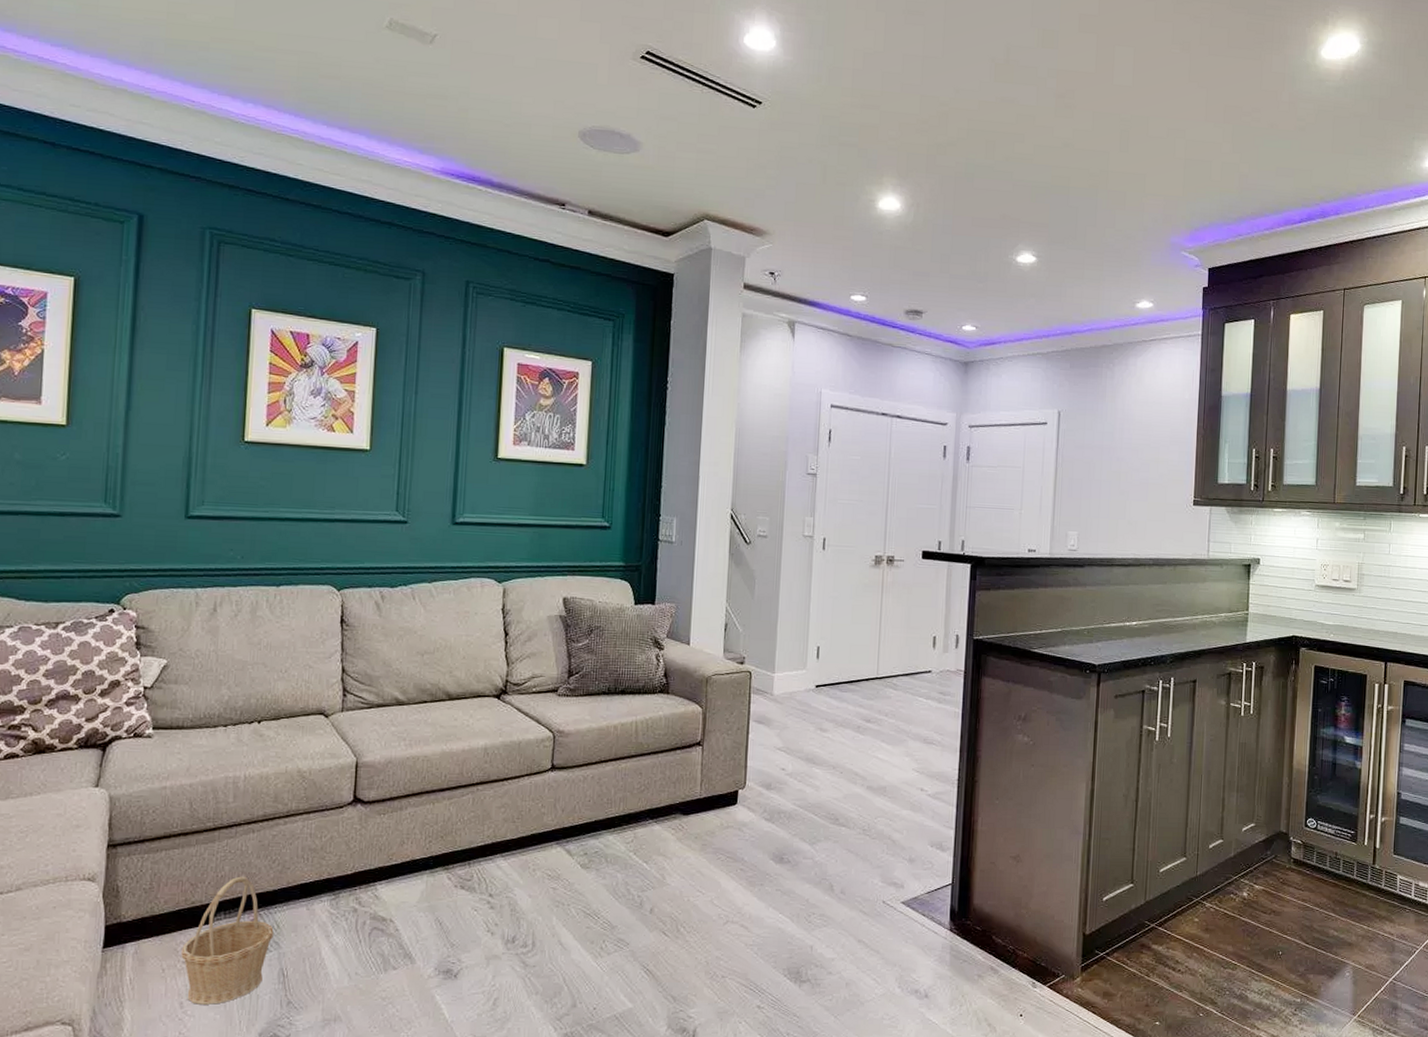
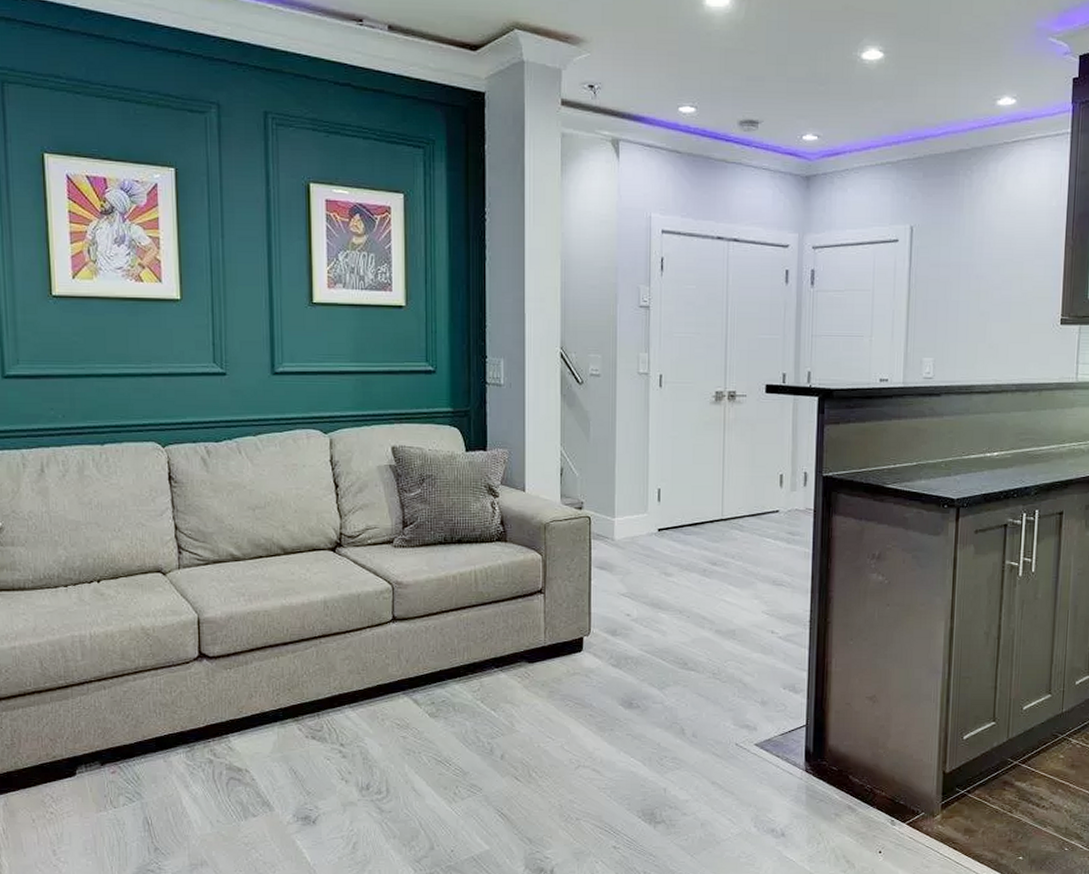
basket: present [181,876,274,1005] -> none [48,731,135,852]

